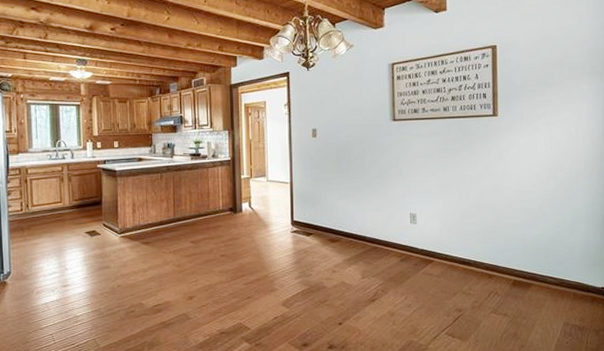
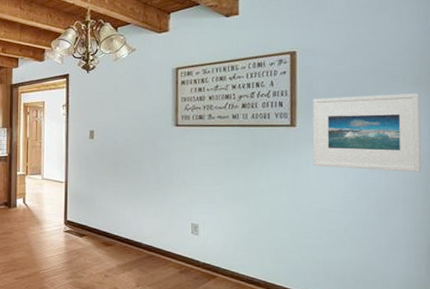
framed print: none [511,81,596,153] -> present [312,93,421,173]

